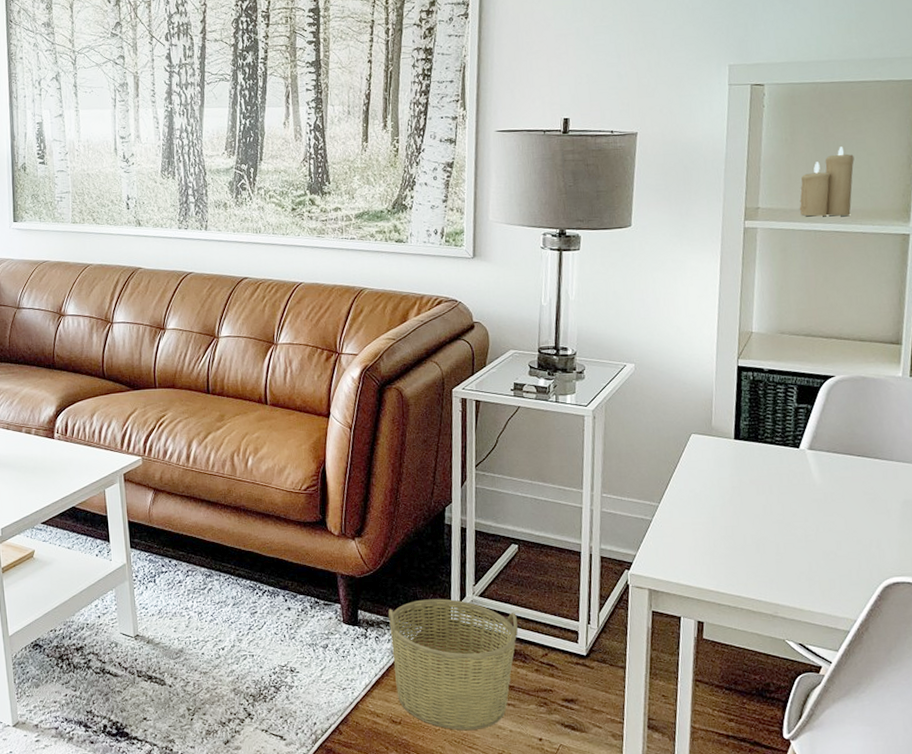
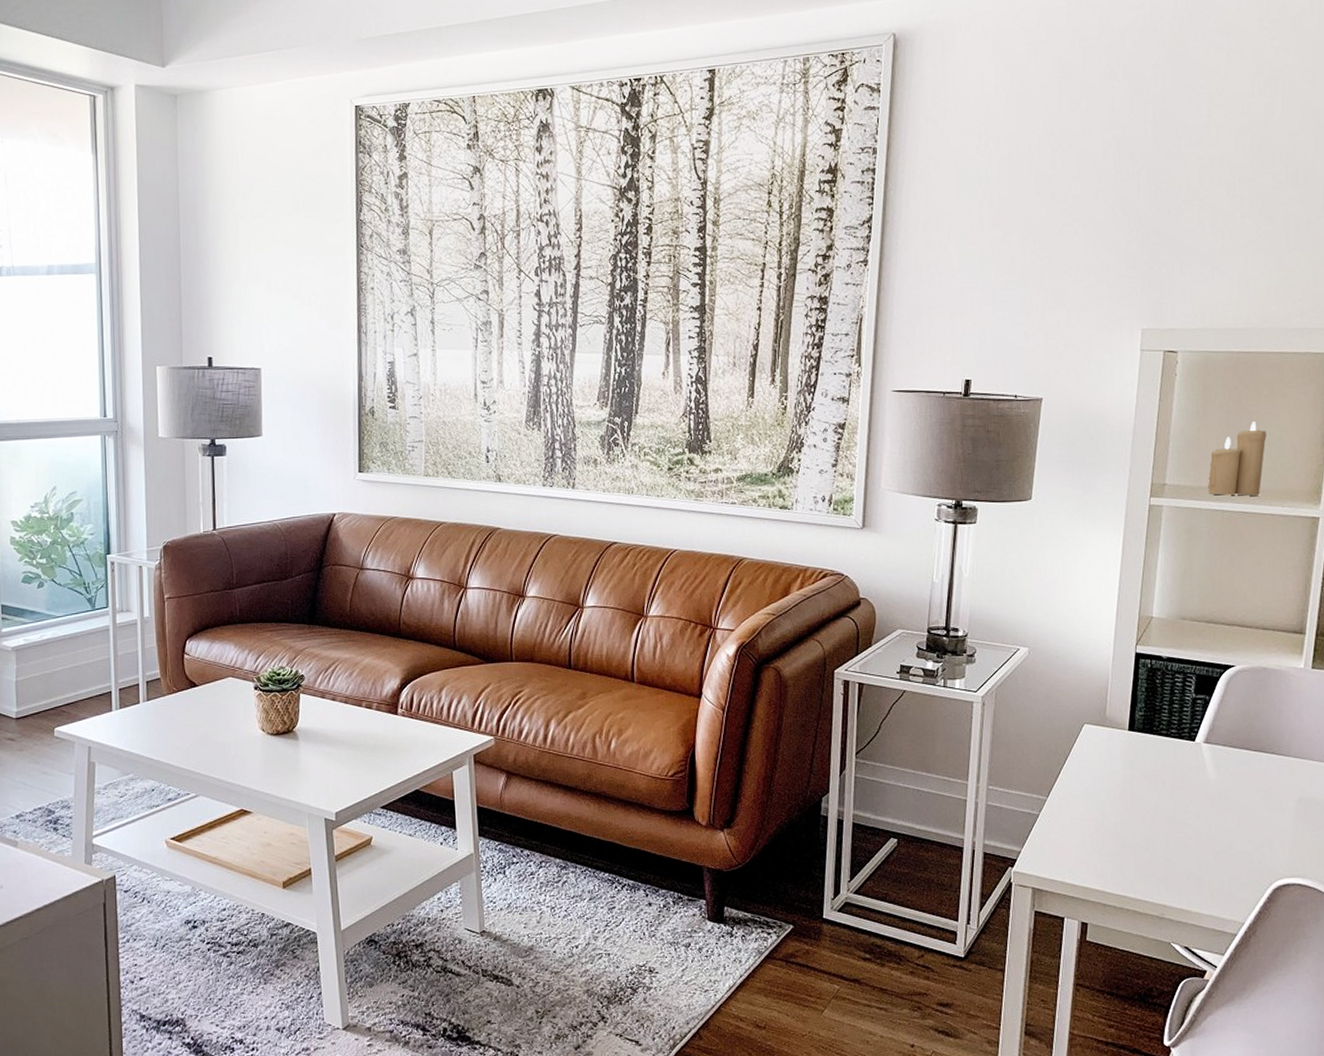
basket: present [388,599,518,731] -> none [757,895,893,1036]

